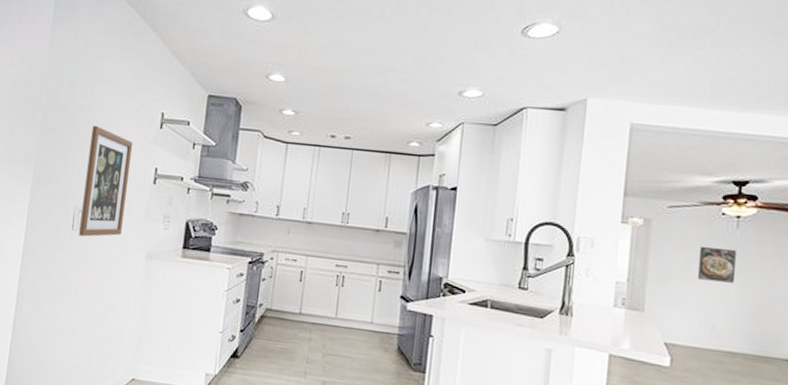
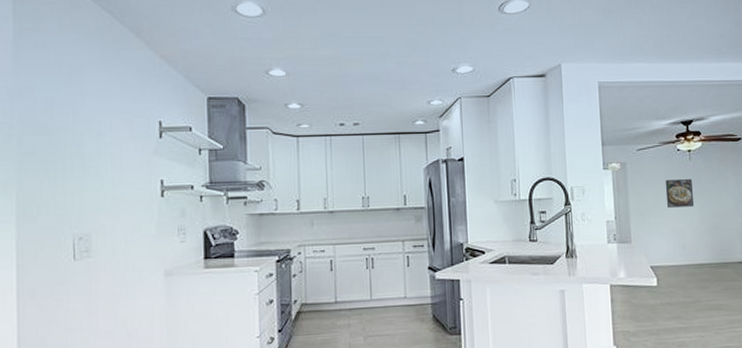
wall art: present [79,126,133,237] -> none [81,144,133,265]

